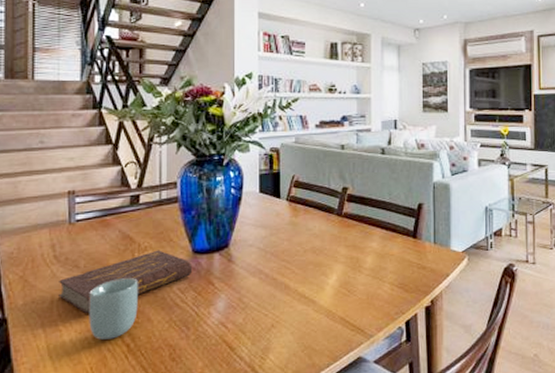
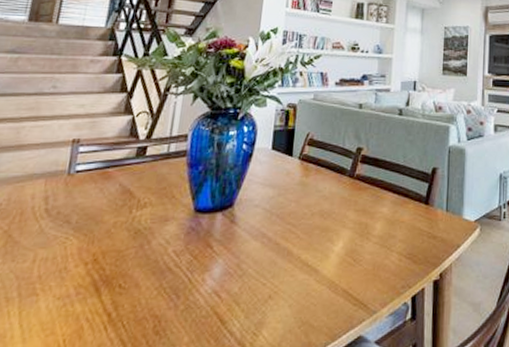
book: present [59,250,193,314] -> none [42,207,192,277]
cup: present [89,278,138,340] -> none [70,237,132,307]

